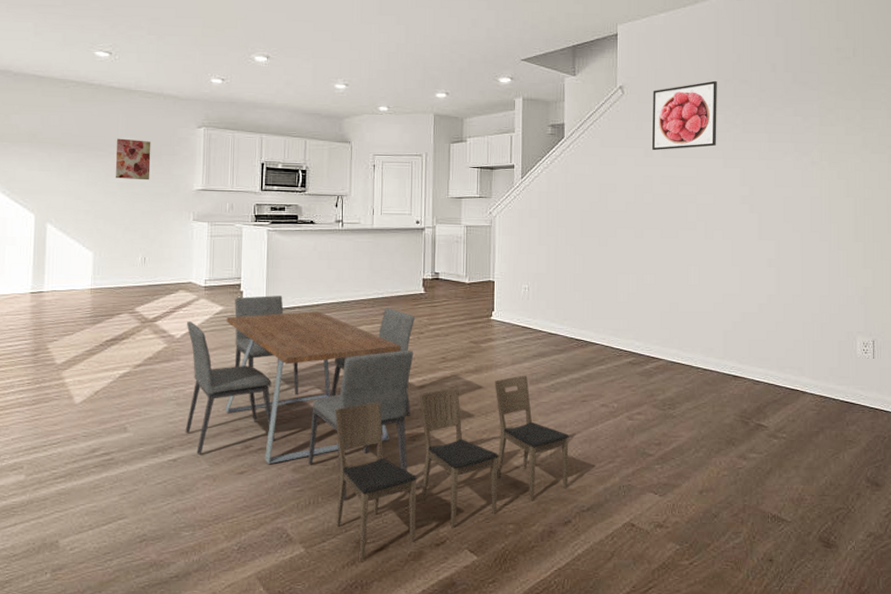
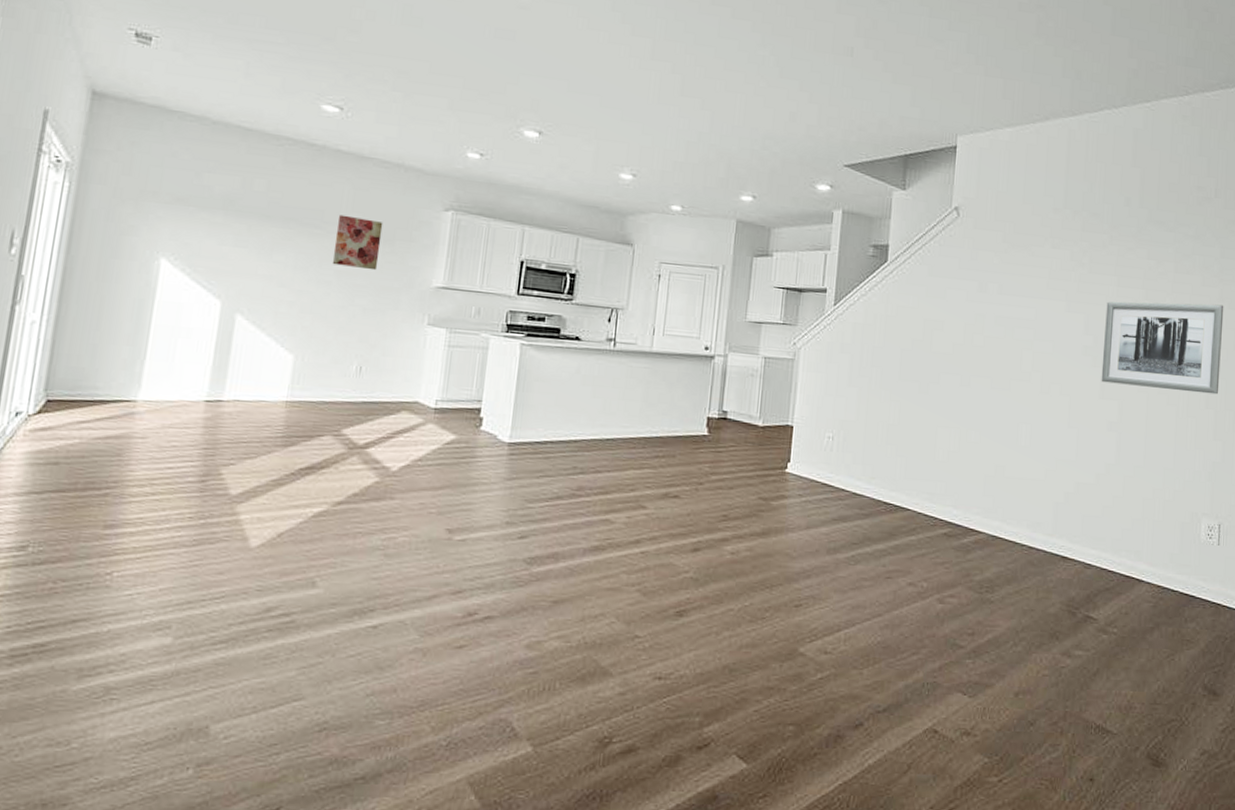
dining set: present [185,295,414,499] -> none [392,424,694,686]
chair: present [335,375,569,559] -> none [575,542,868,763]
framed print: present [651,80,717,151] -> none [986,210,1065,287]
wall art: none [758,150,867,229] -> present [1101,301,1224,395]

